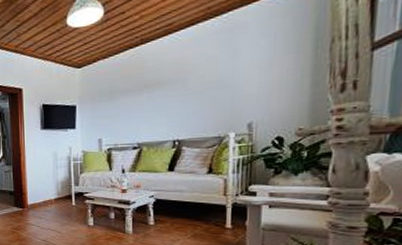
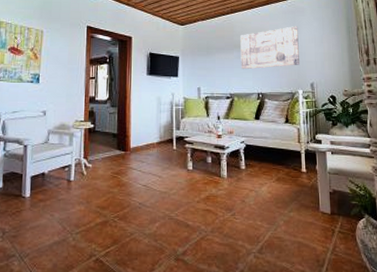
wall art: none [152,49,236,114] -> present [240,26,299,70]

